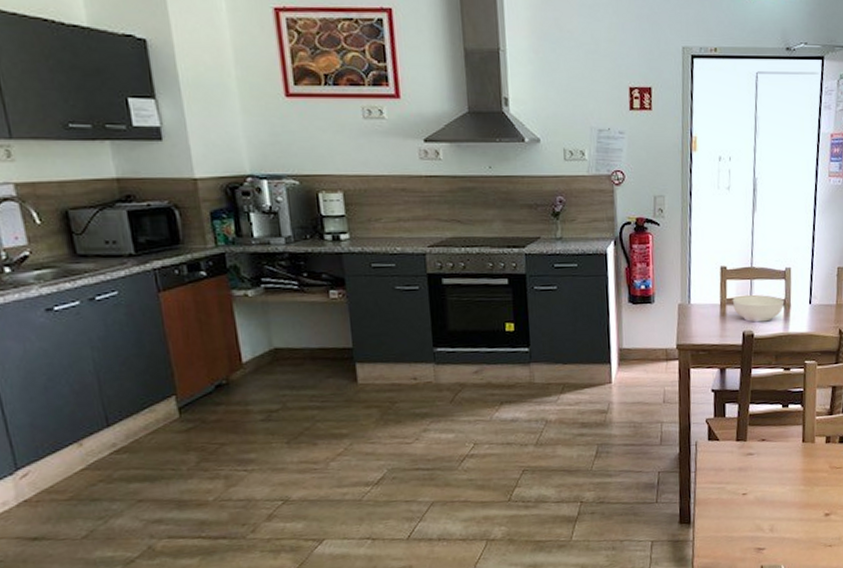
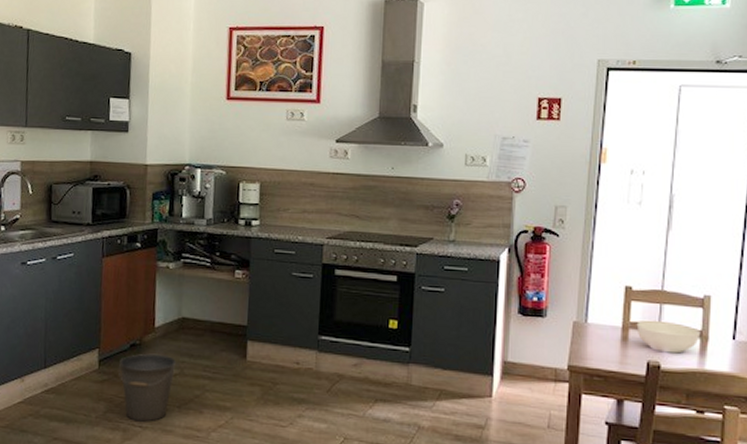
bucket: none [205,391,277,466] -> present [119,353,177,422]

